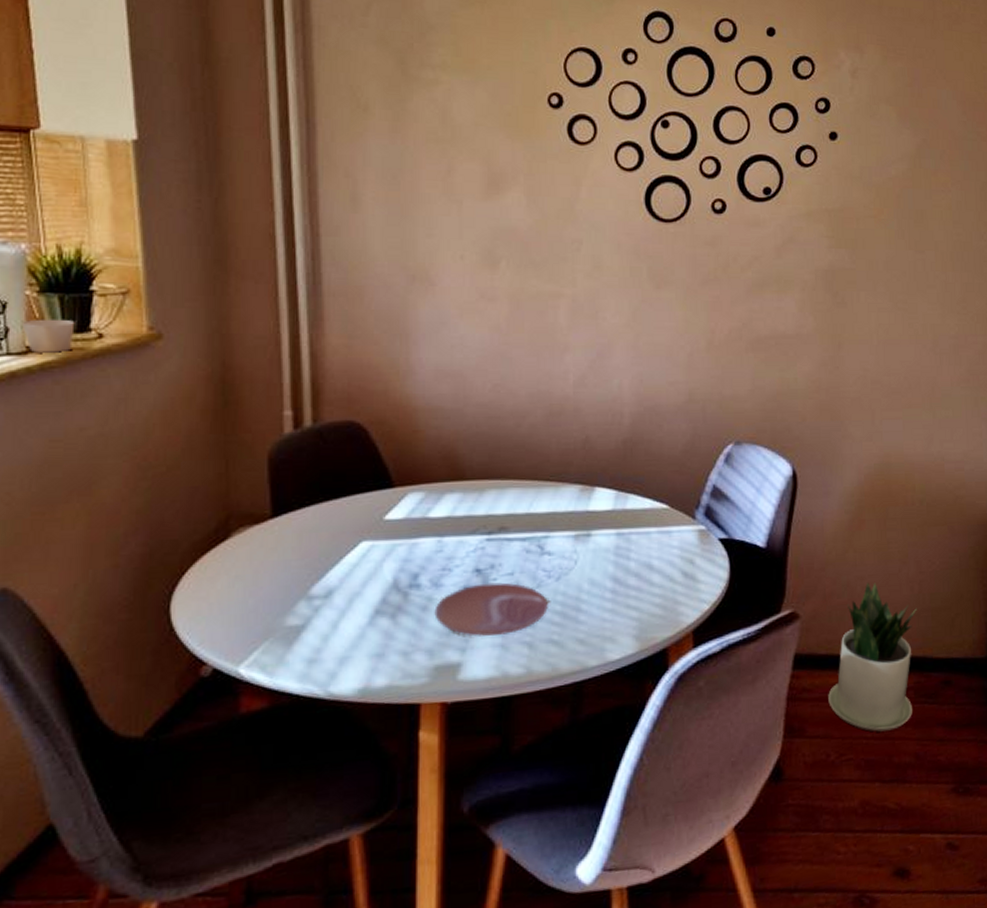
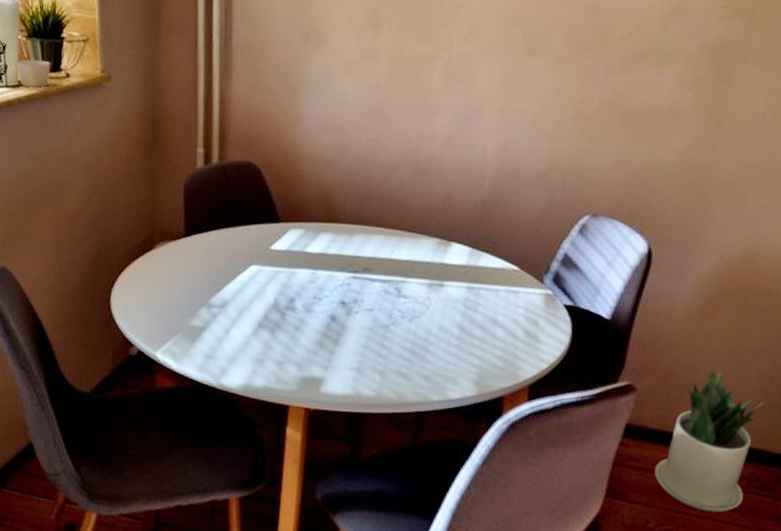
plate: present [434,582,549,637] -> none [305,314,401,361]

